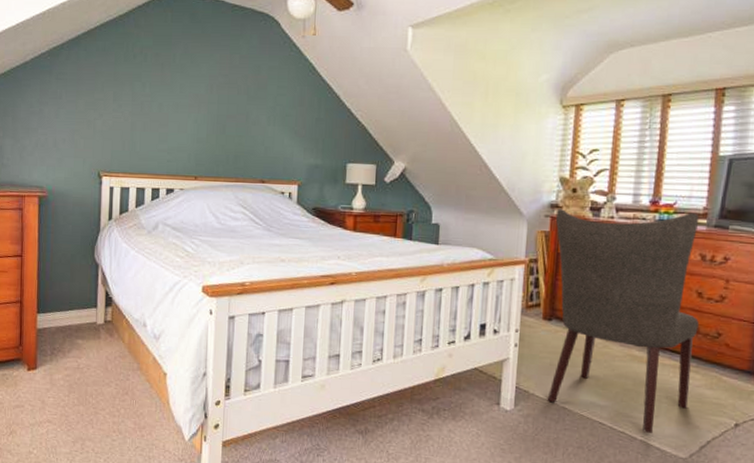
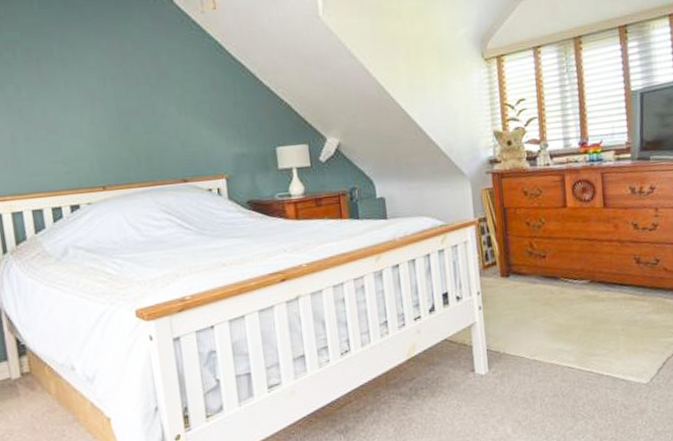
chair: present [547,208,700,434] -> none [495,149,642,368]

